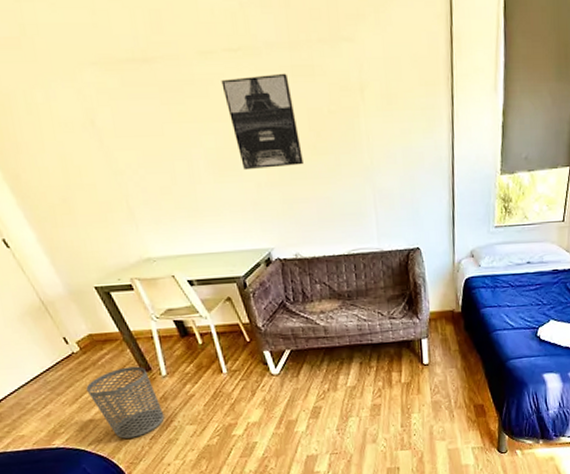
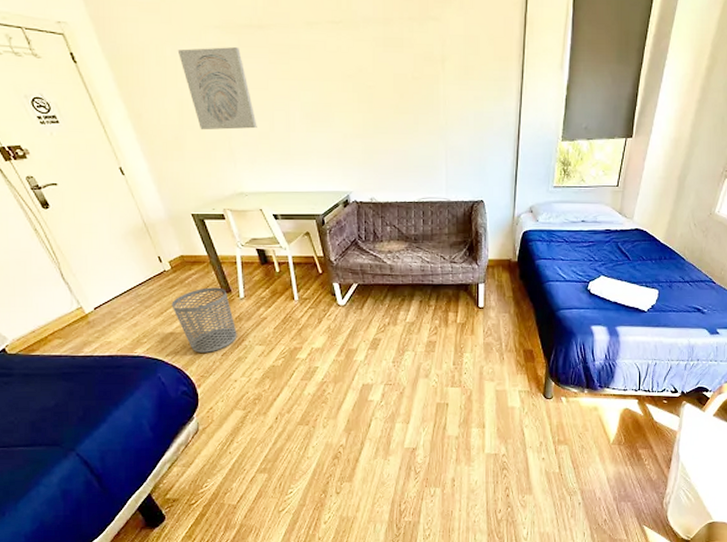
wall art: none [50,87,157,189] -> present [177,47,257,130]
wall art: present [221,73,303,171] -> none [322,43,386,123]

